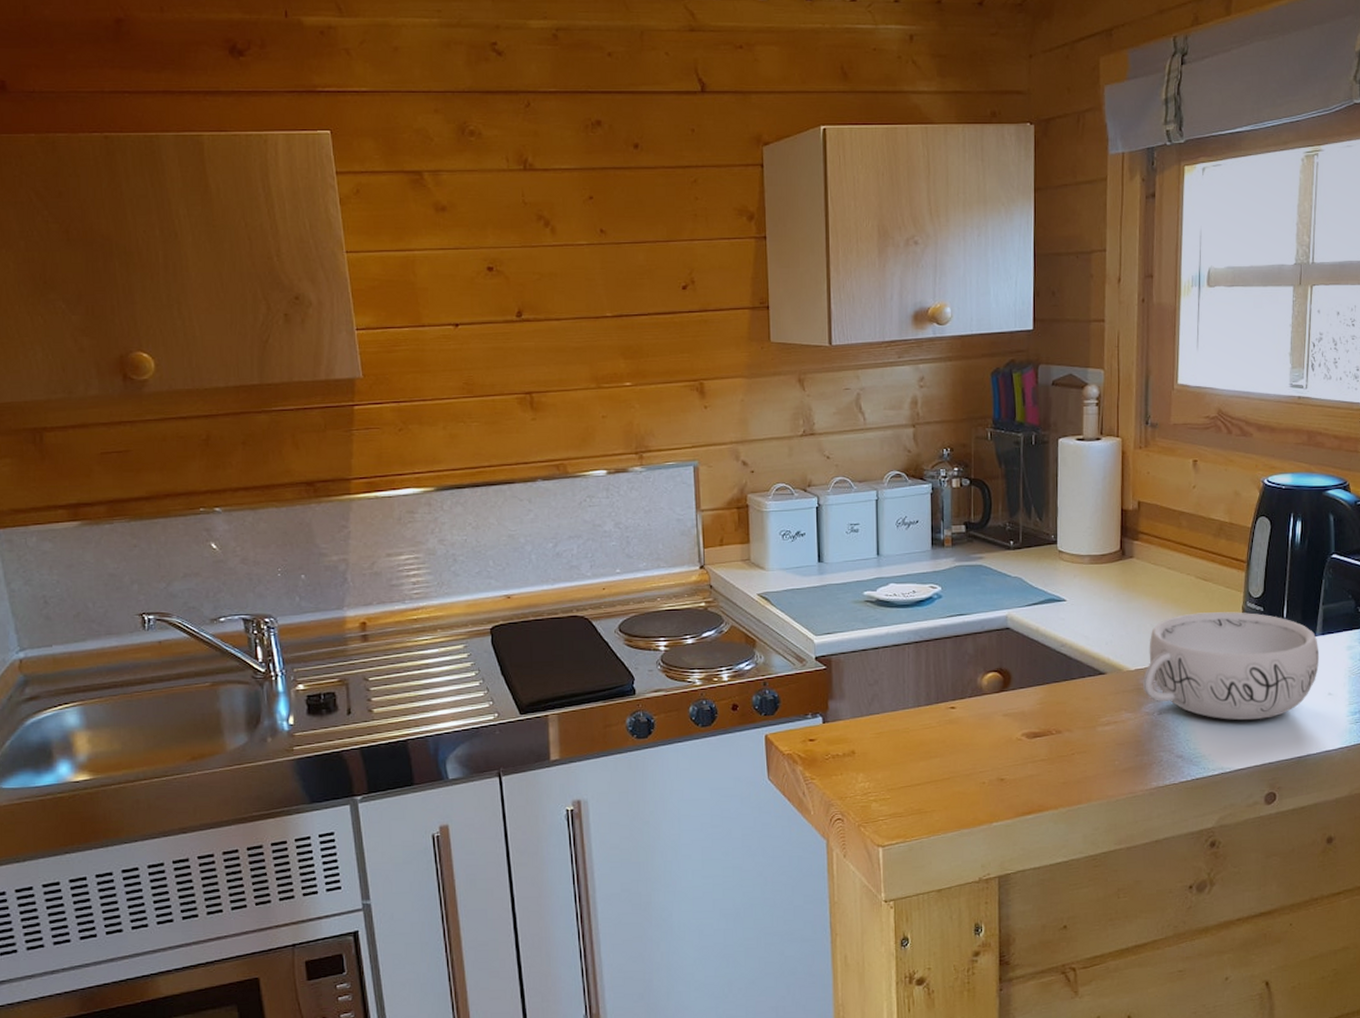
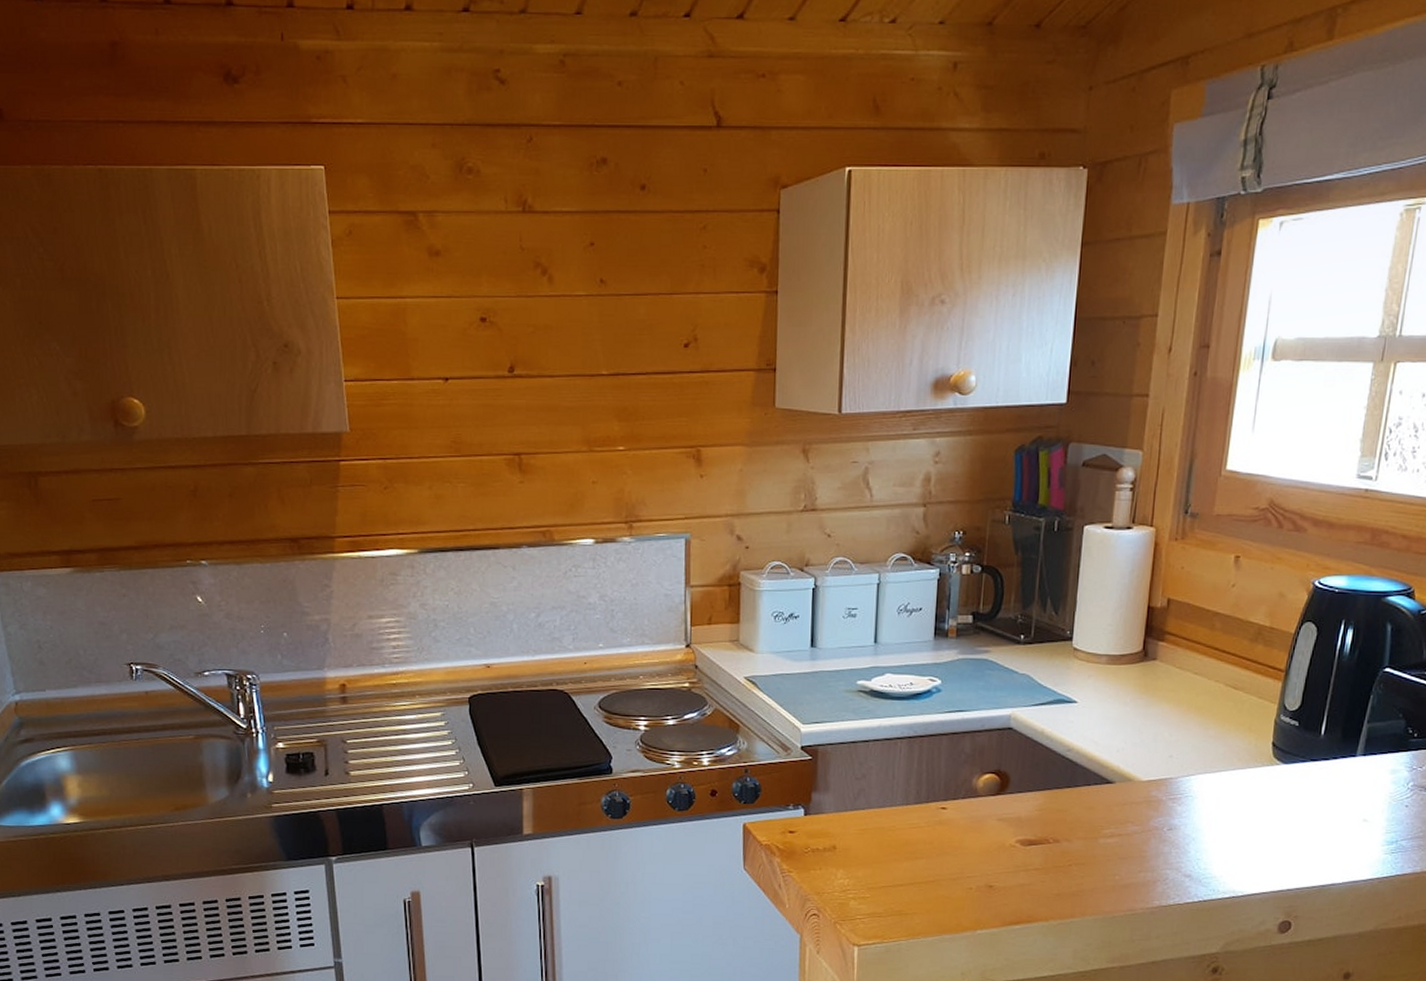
decorative bowl: present [1143,612,1320,720] -> none [1154,723,1358,842]

